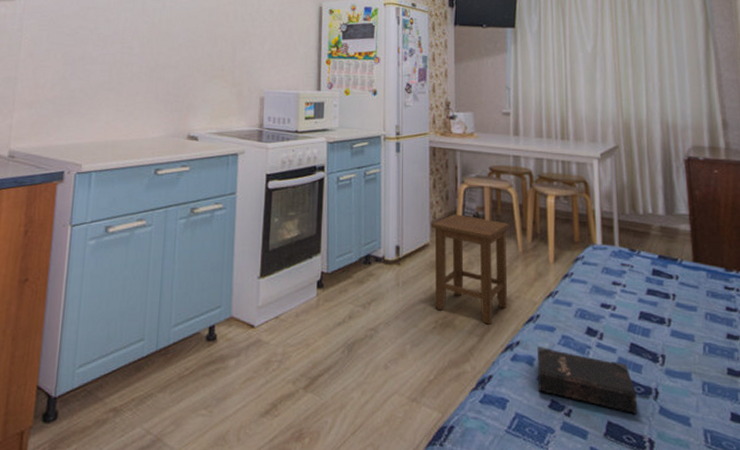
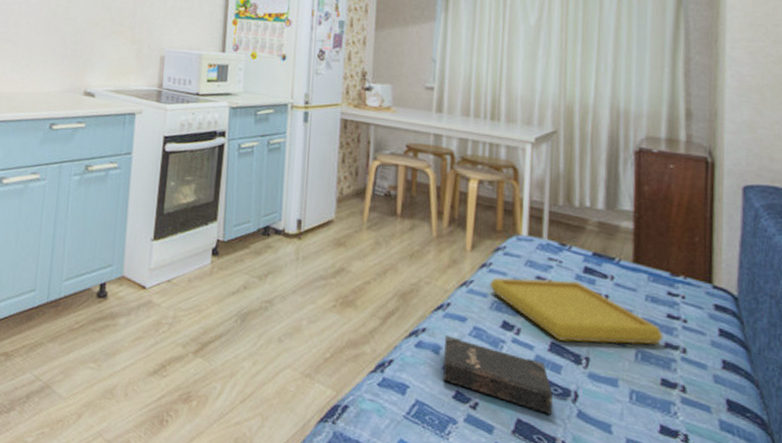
stool: present [432,214,509,325] -> none [336,191,424,309]
serving tray: none [573,283,726,341] -> present [490,277,664,345]

